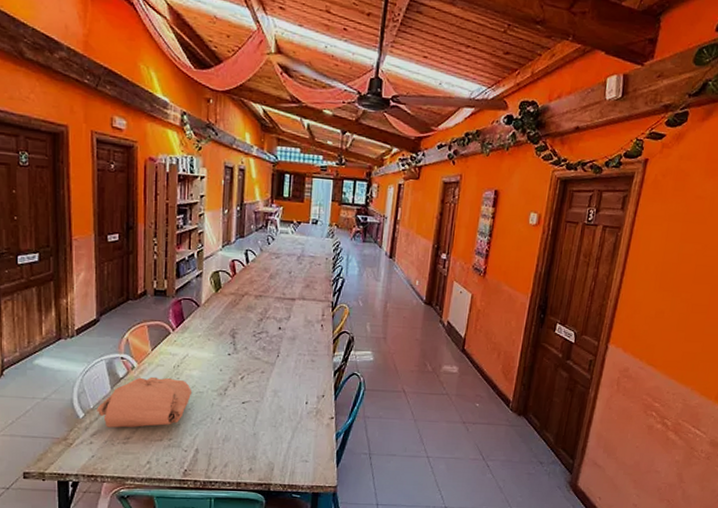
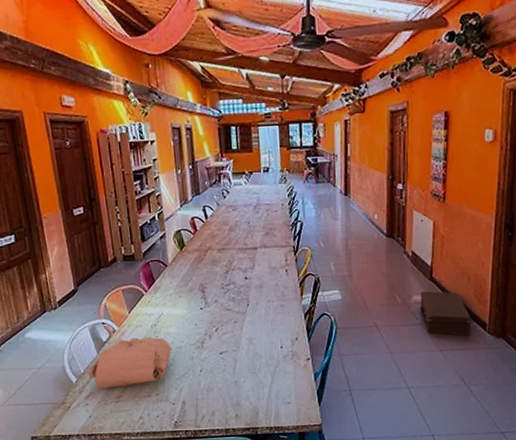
suitcase: none [447,361,497,411] -> present [419,291,472,336]

